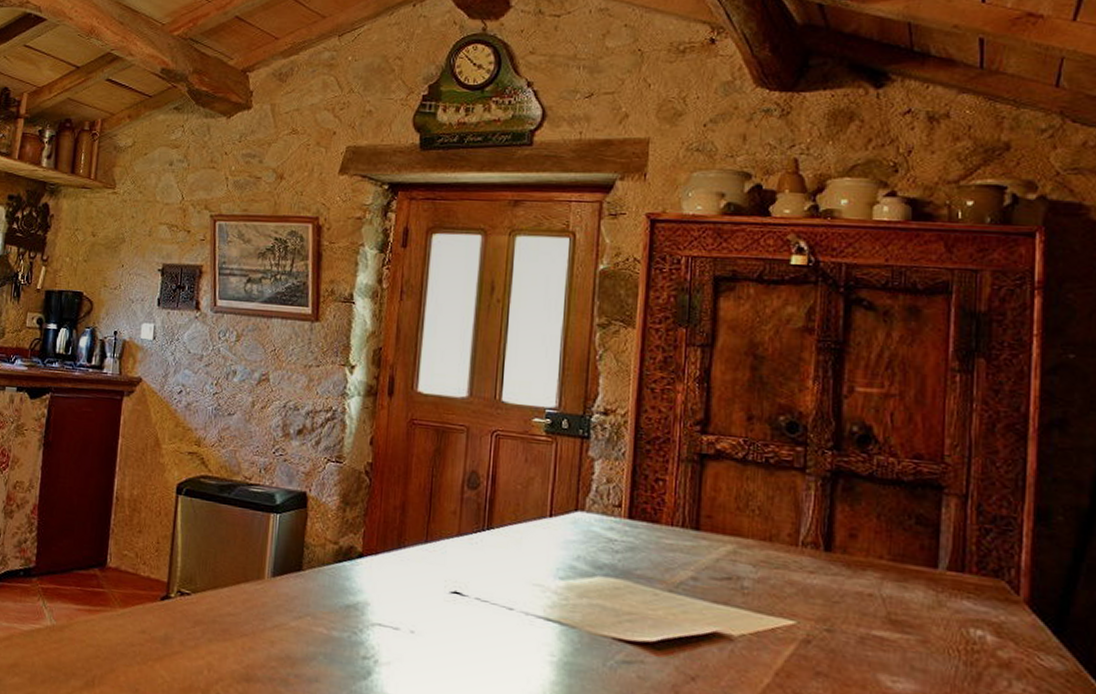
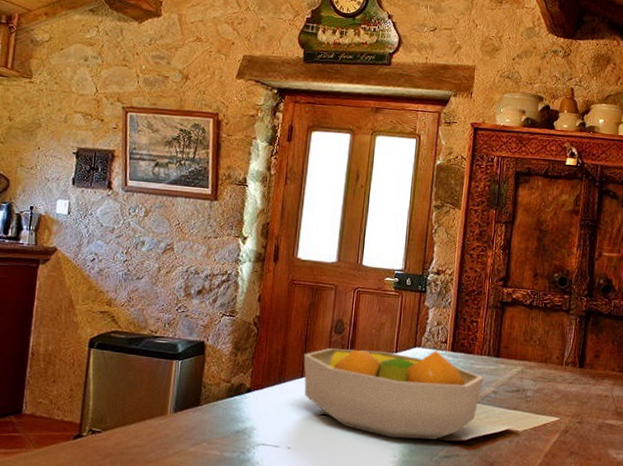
fruit bowl: none [428,507,676,638] -> present [303,348,483,441]

